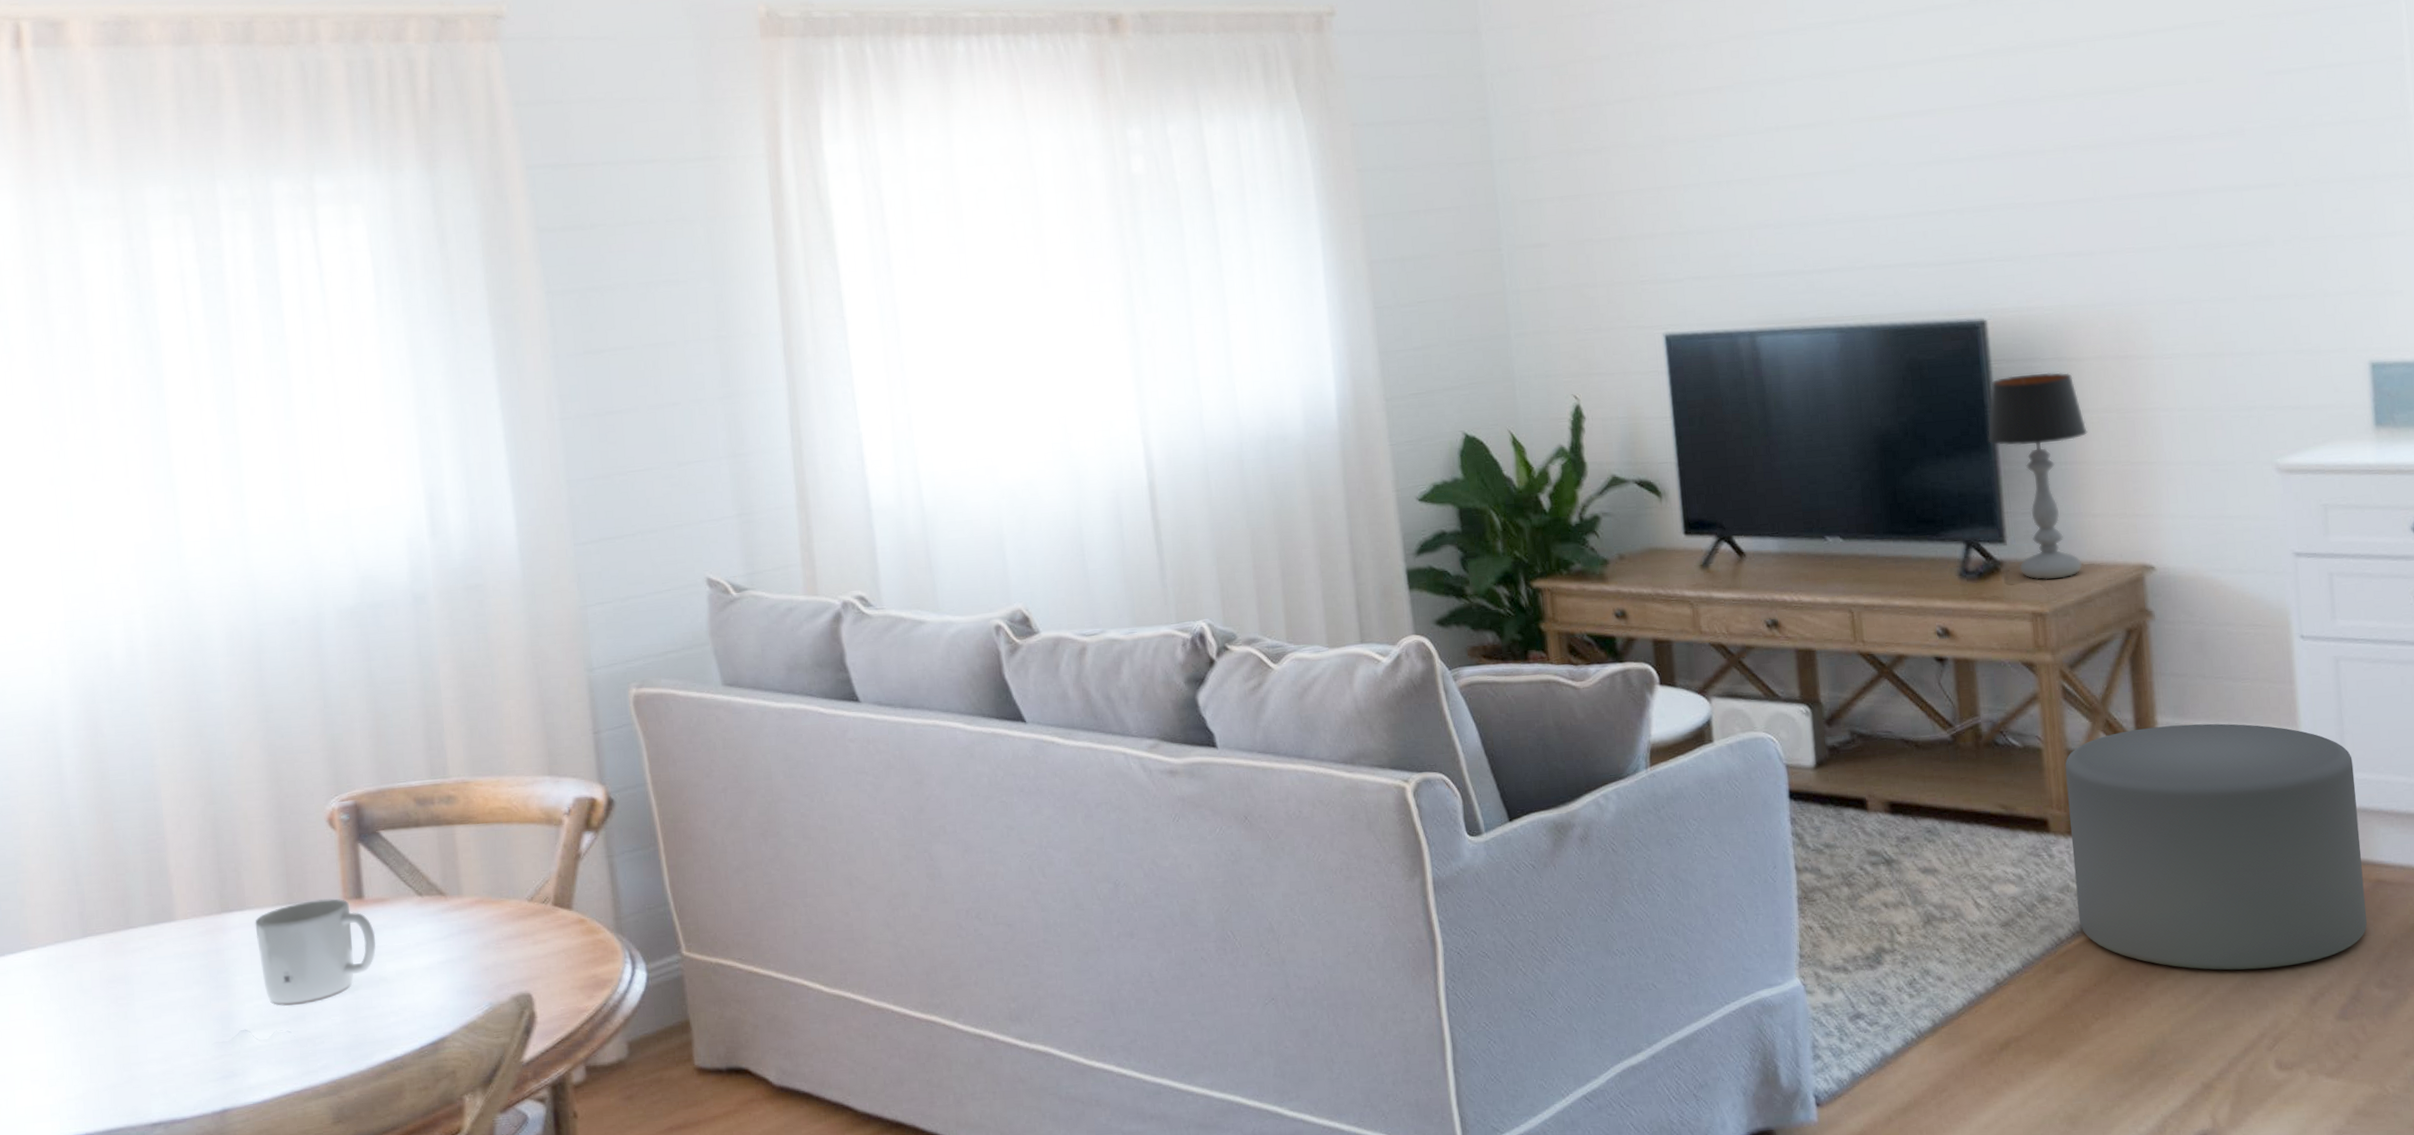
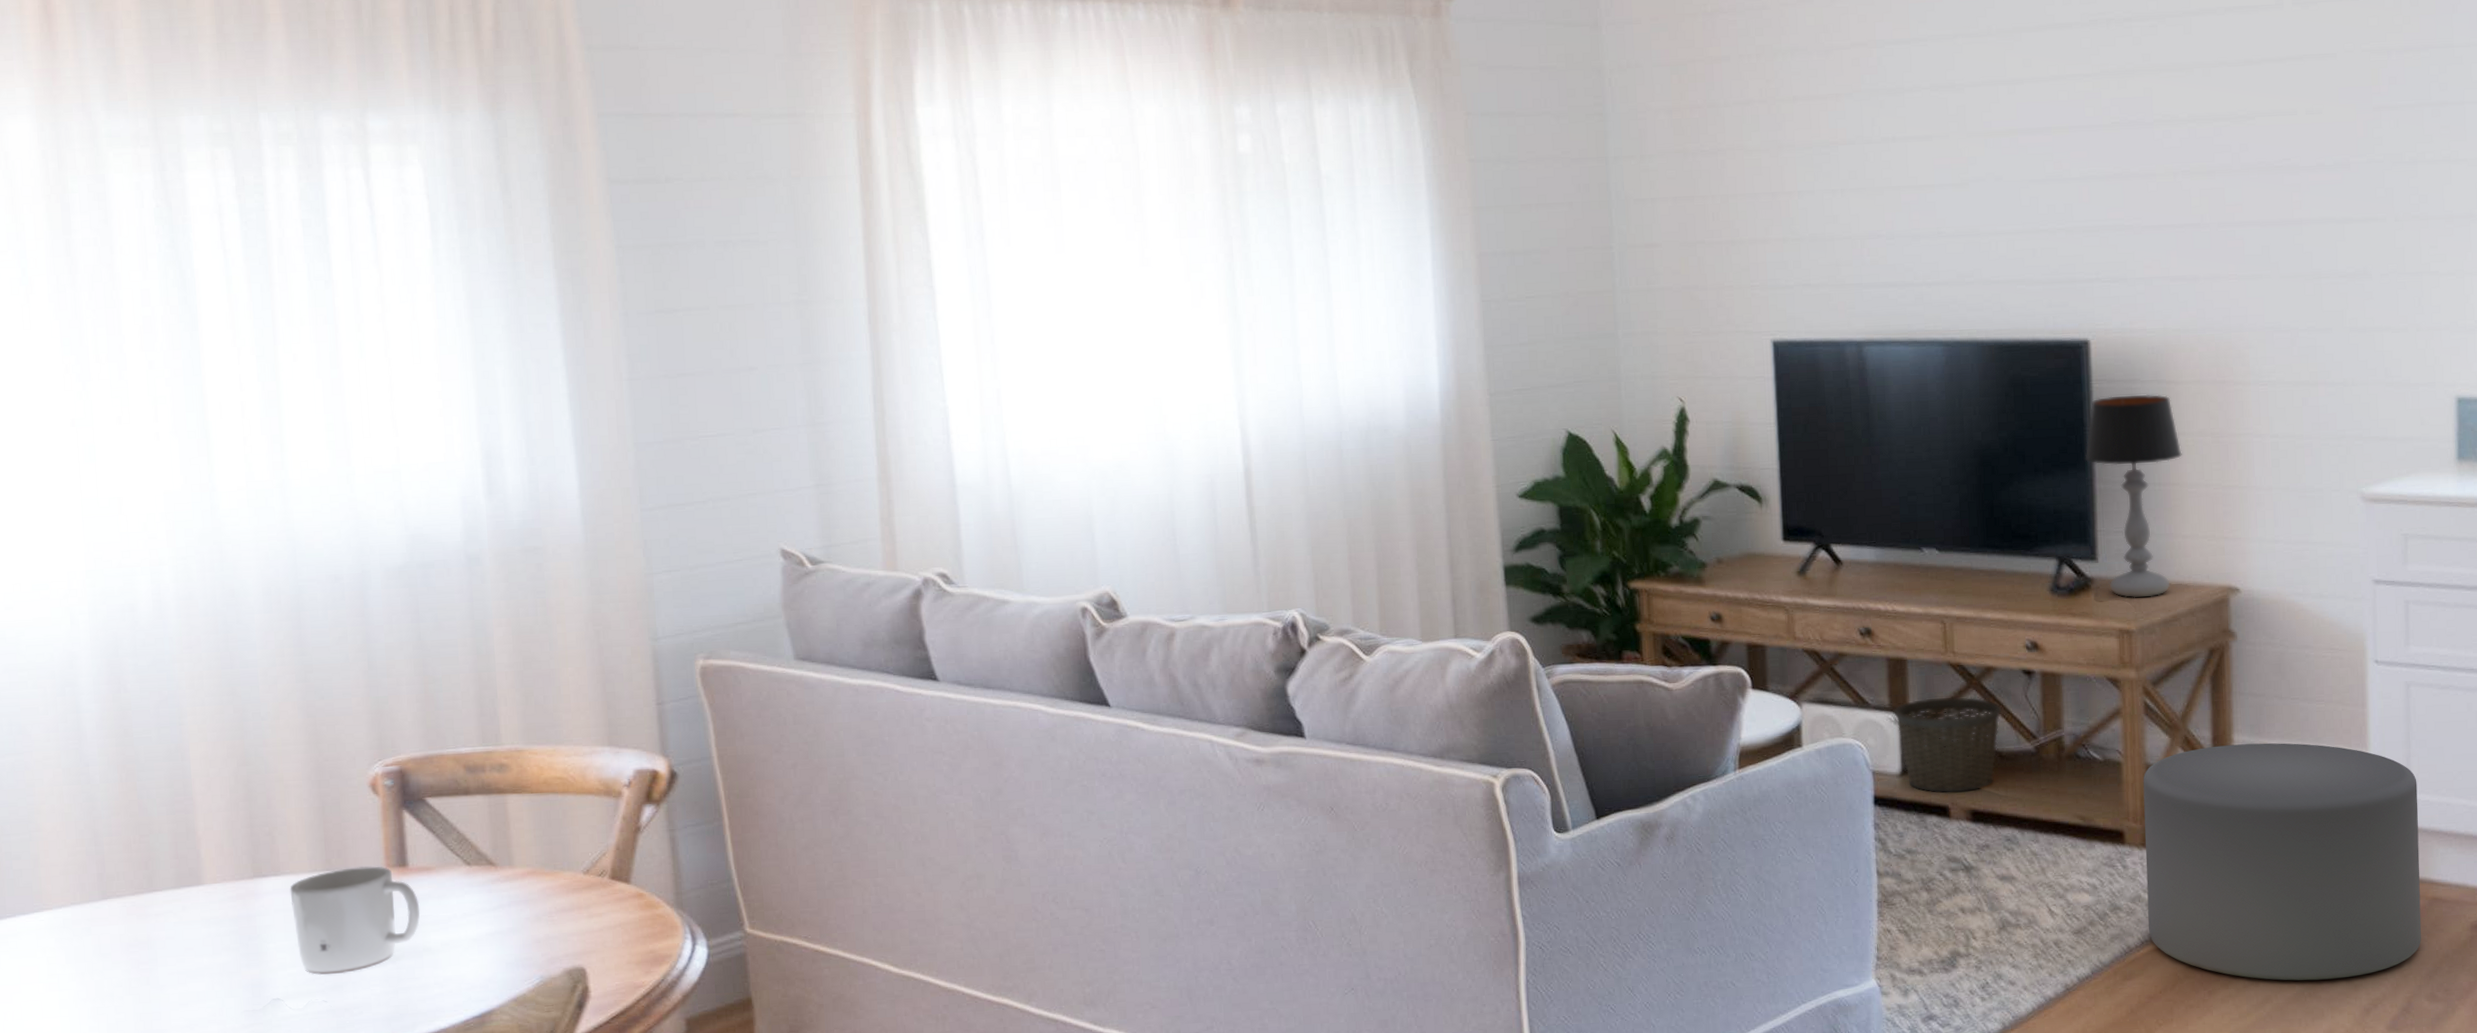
basket: none [1805,686,1916,785] -> present [1894,696,2002,793]

